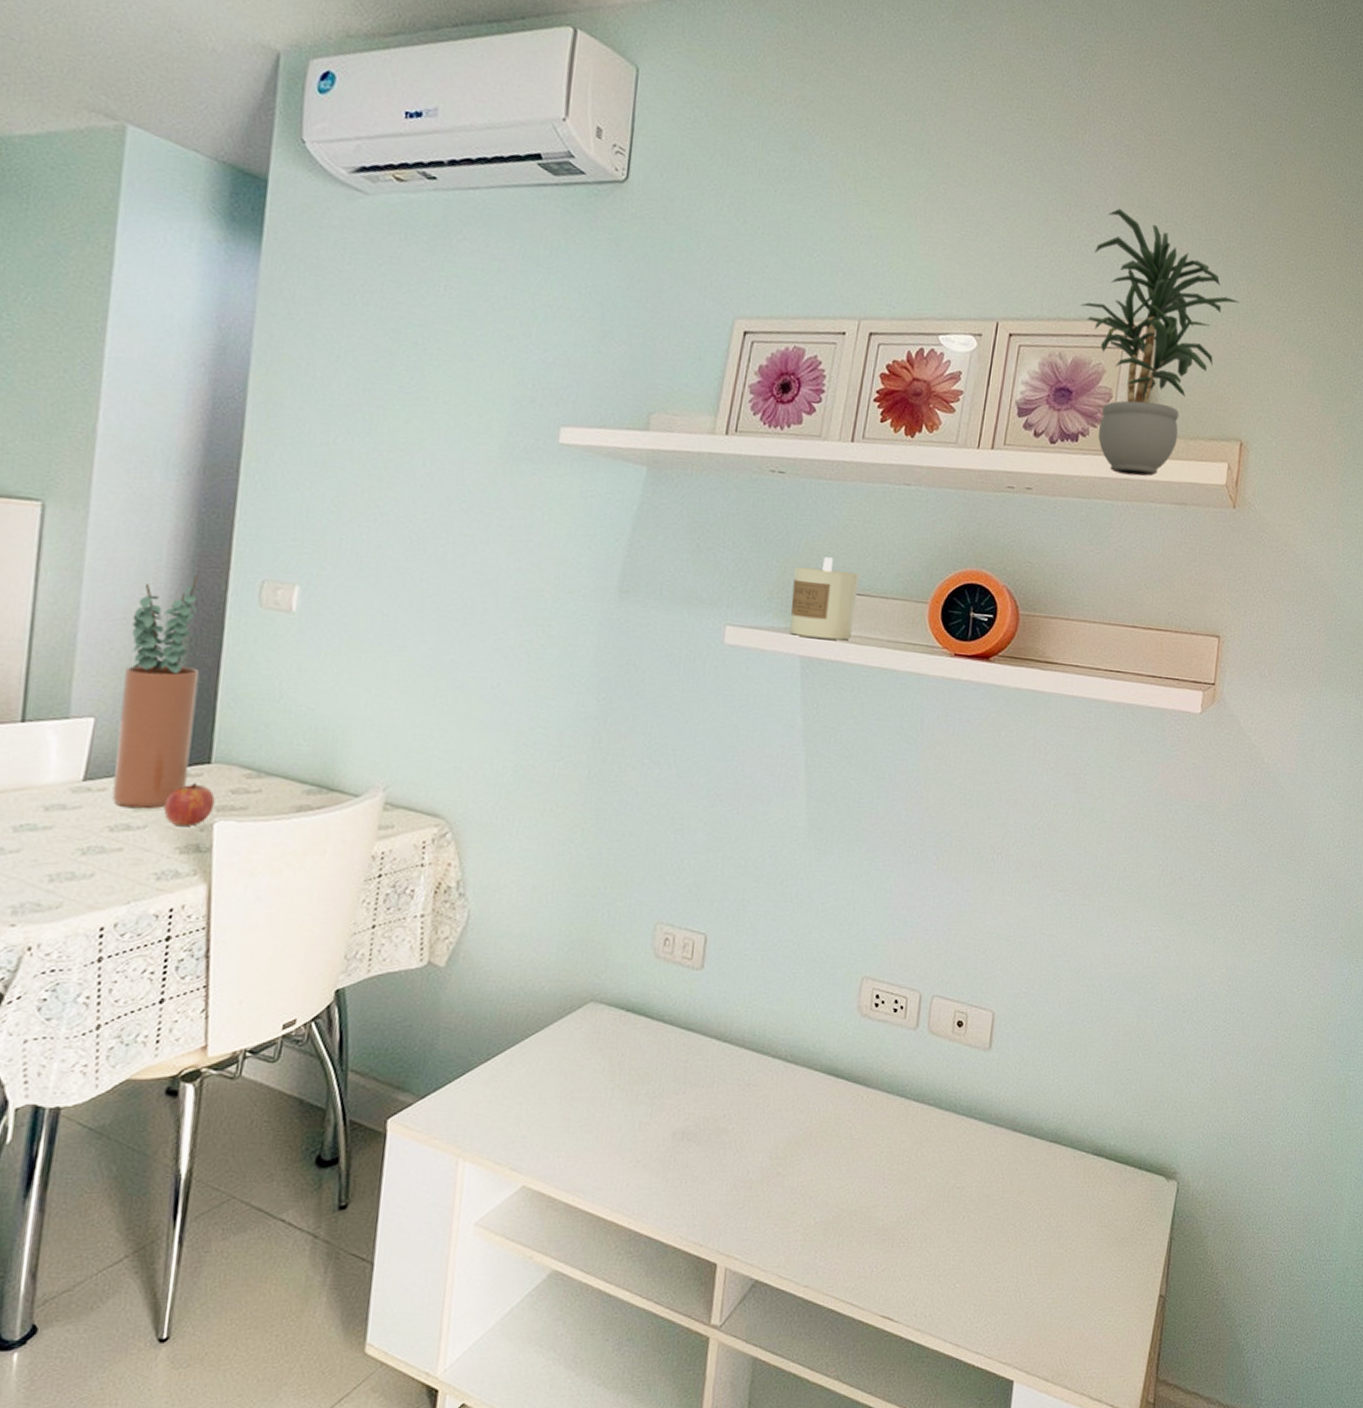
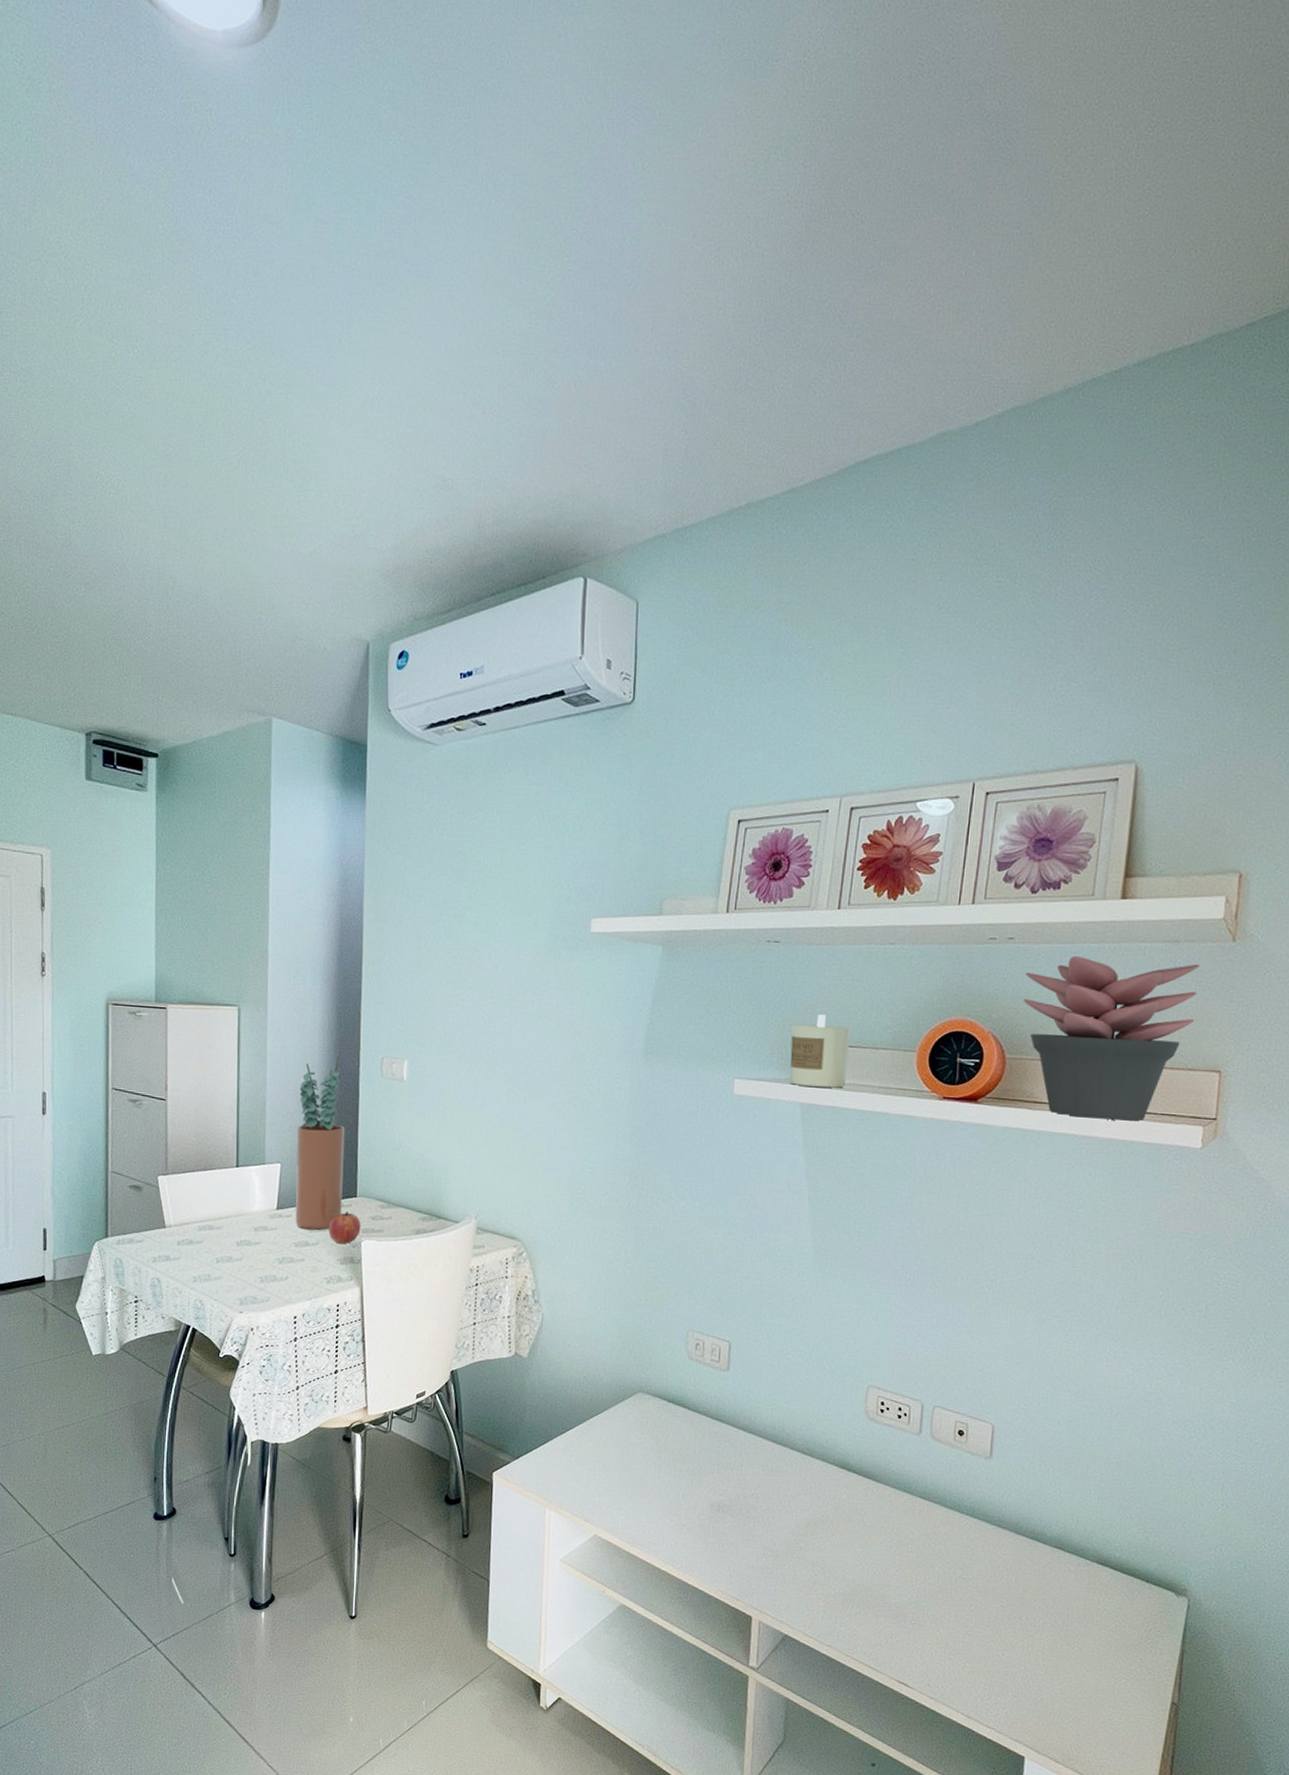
succulent plant: none [1038,512,1204,684] -> present [1023,956,1200,1121]
potted plant: present [1080,208,1240,477] -> none [1058,653,1236,918]

